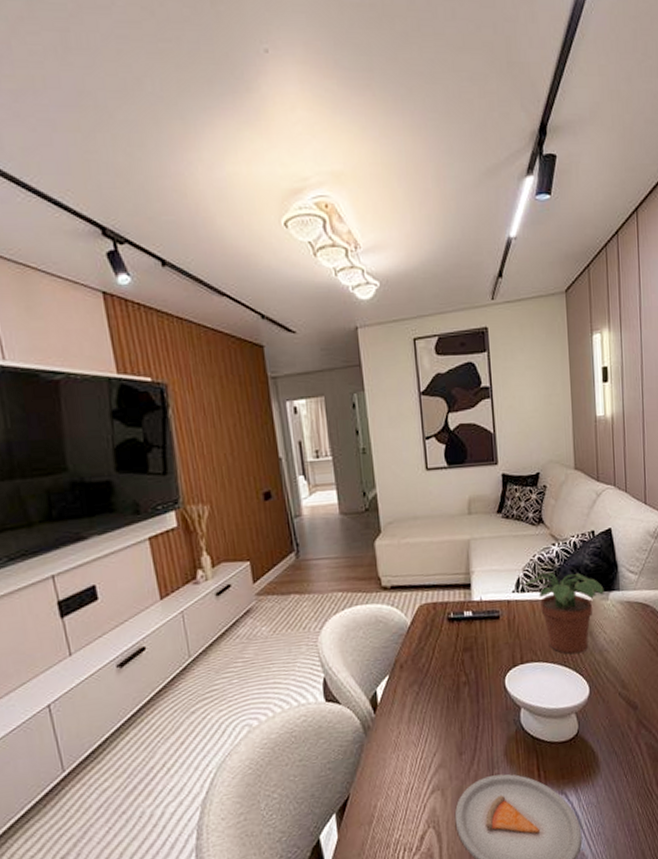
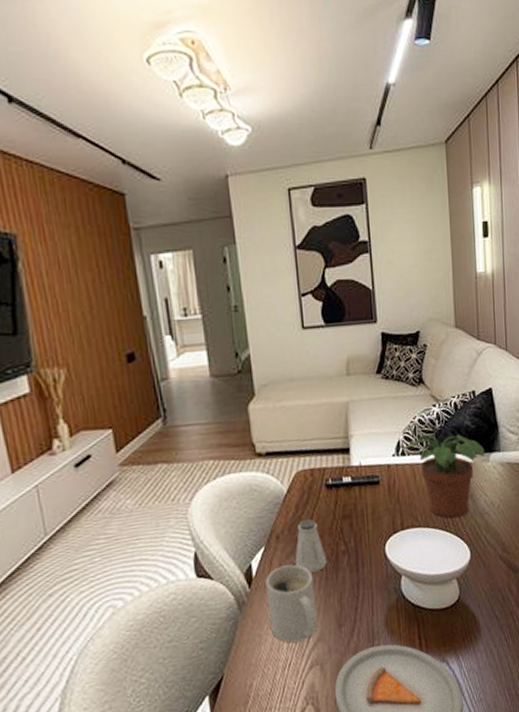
mug: none [390,693,439,768] -> present [265,564,317,643]
saltshaker: none [418,650,448,702] -> present [295,518,327,573]

